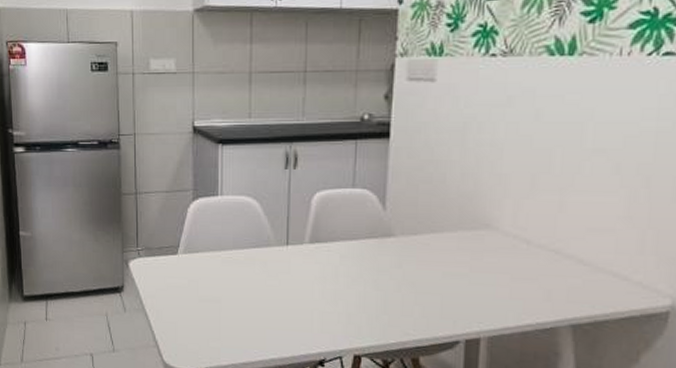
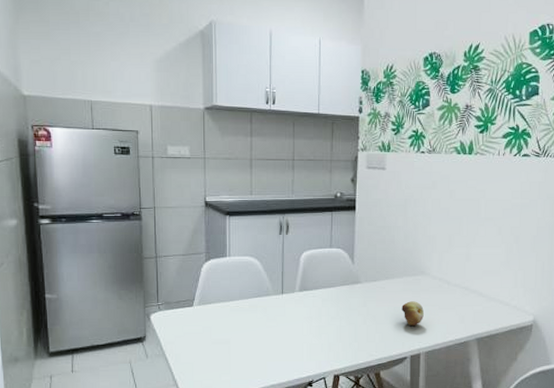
fruit: none [453,265,488,299] -> present [402,301,424,326]

